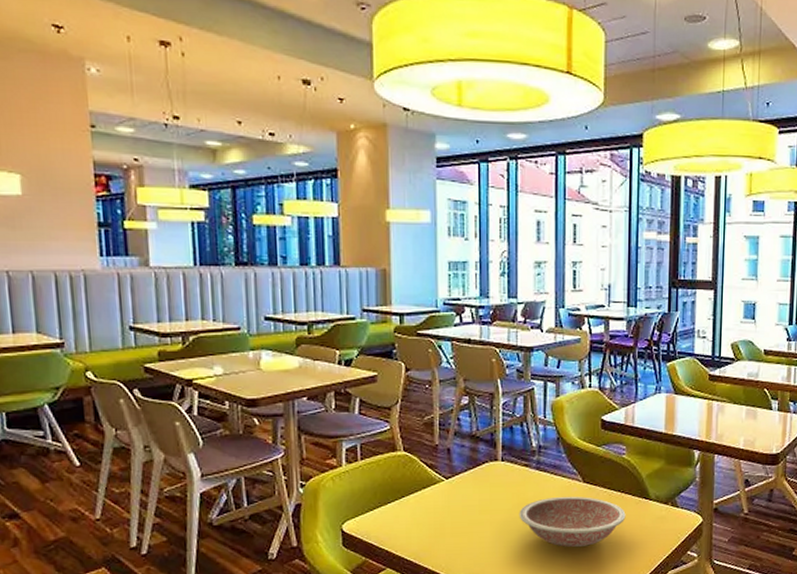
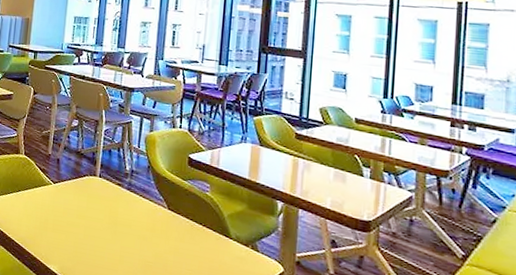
bowl: present [519,496,626,547] -> none [109,216,206,268]

